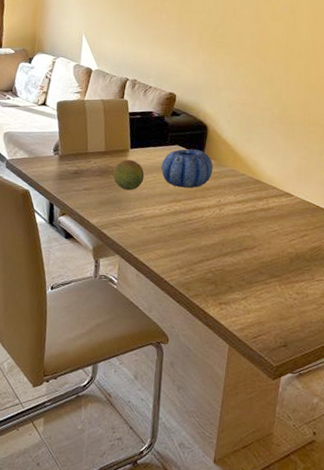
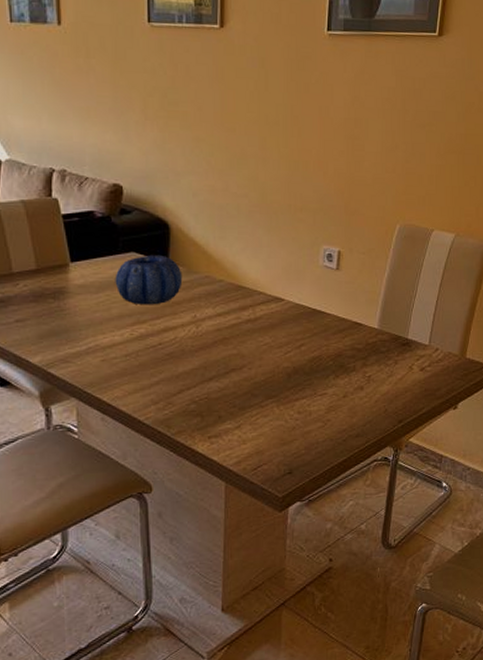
fruit: present [113,159,145,191] -> none [52,276,95,316]

